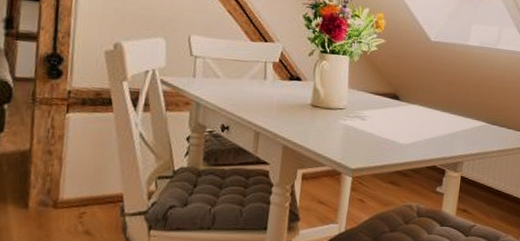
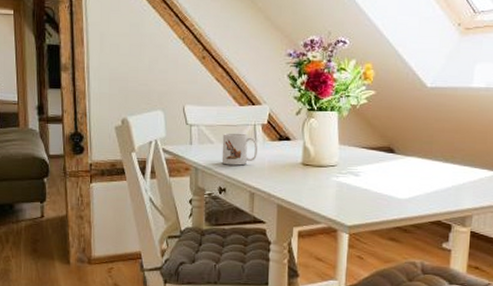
mug: none [227,68,268,103] -> present [221,132,258,166]

